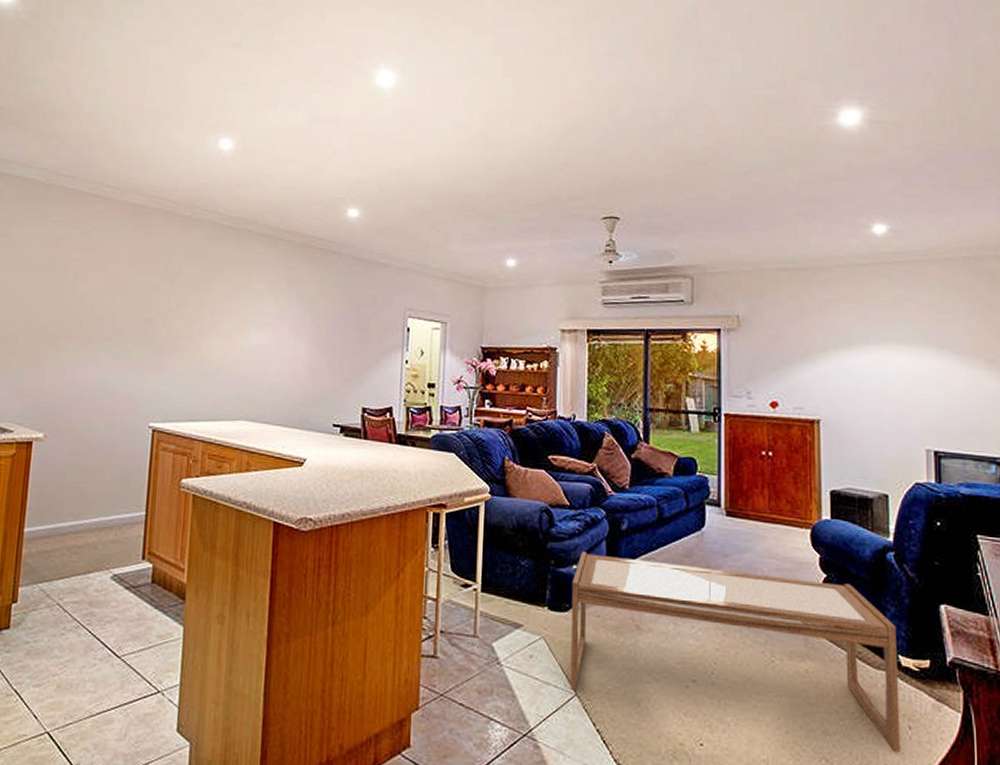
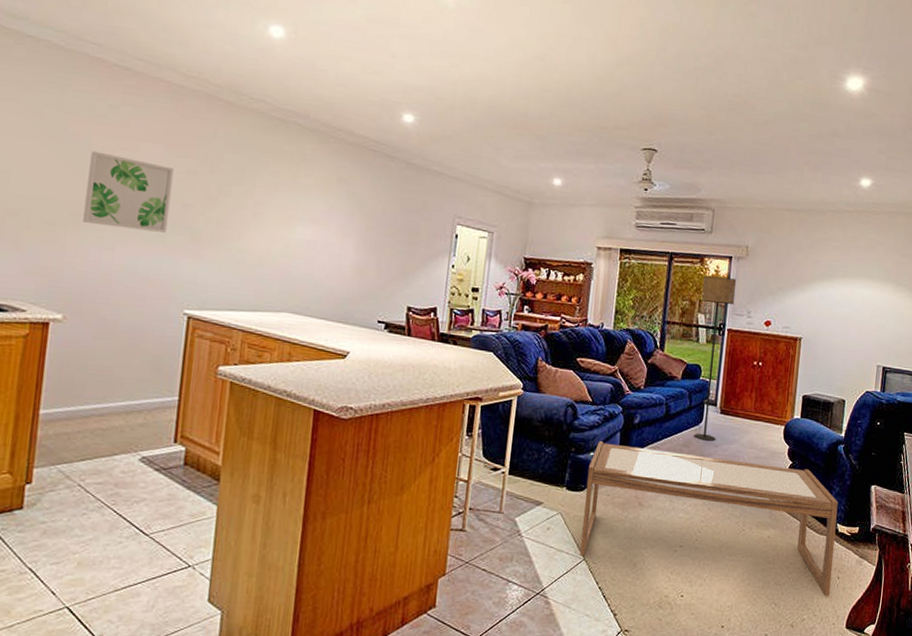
wall art: none [61,275,138,348] -> present [83,151,174,233]
floor lamp: none [688,353,729,550] -> present [694,275,737,441]

